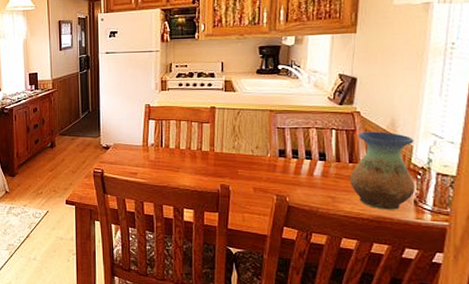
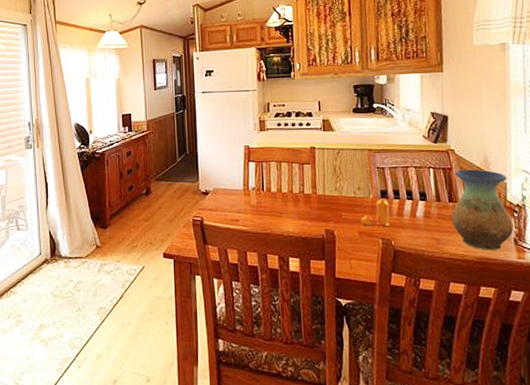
pepper shaker: none [257,158,286,183] -> present [361,199,390,226]

